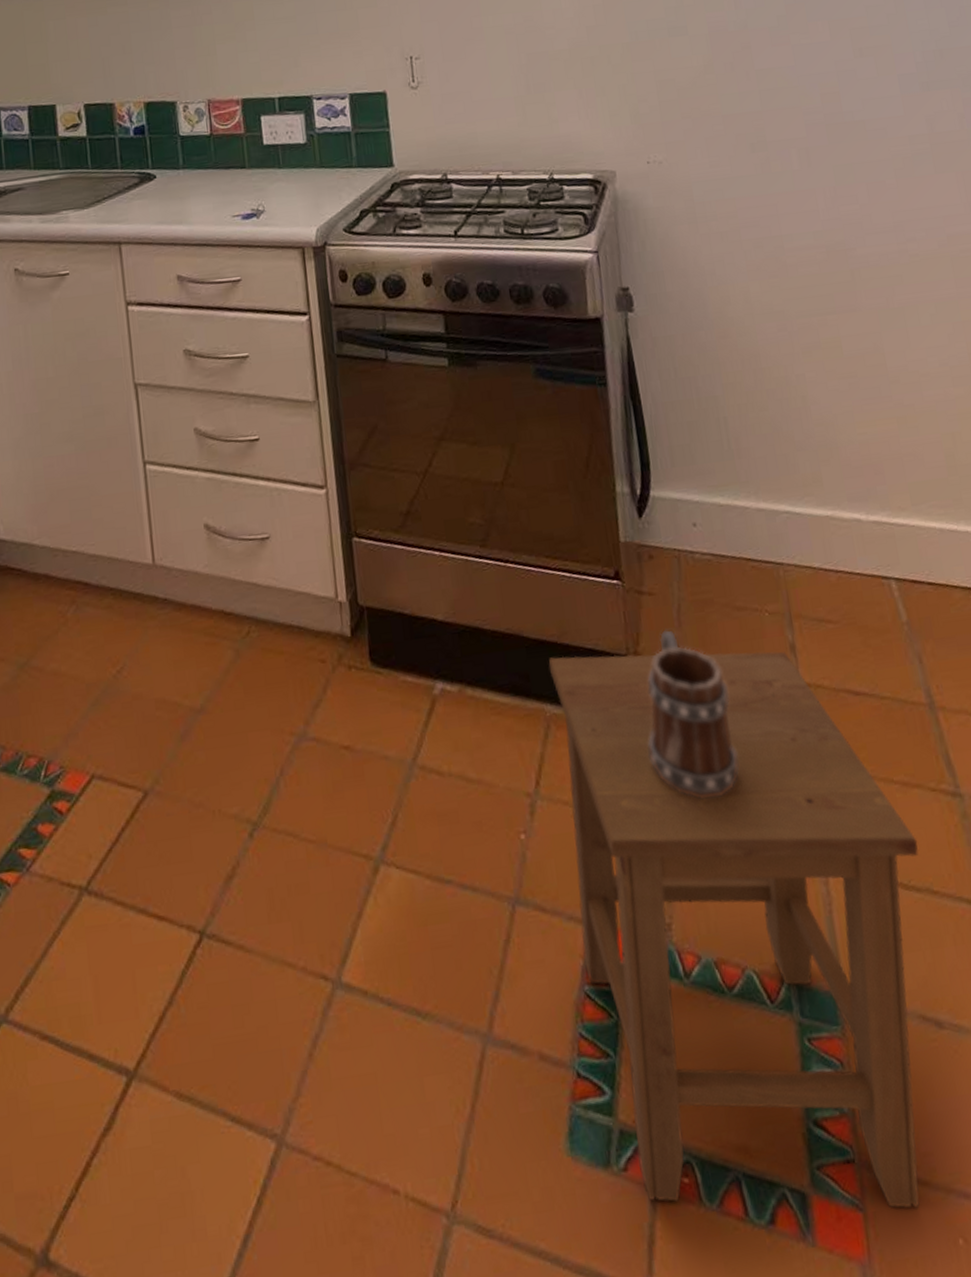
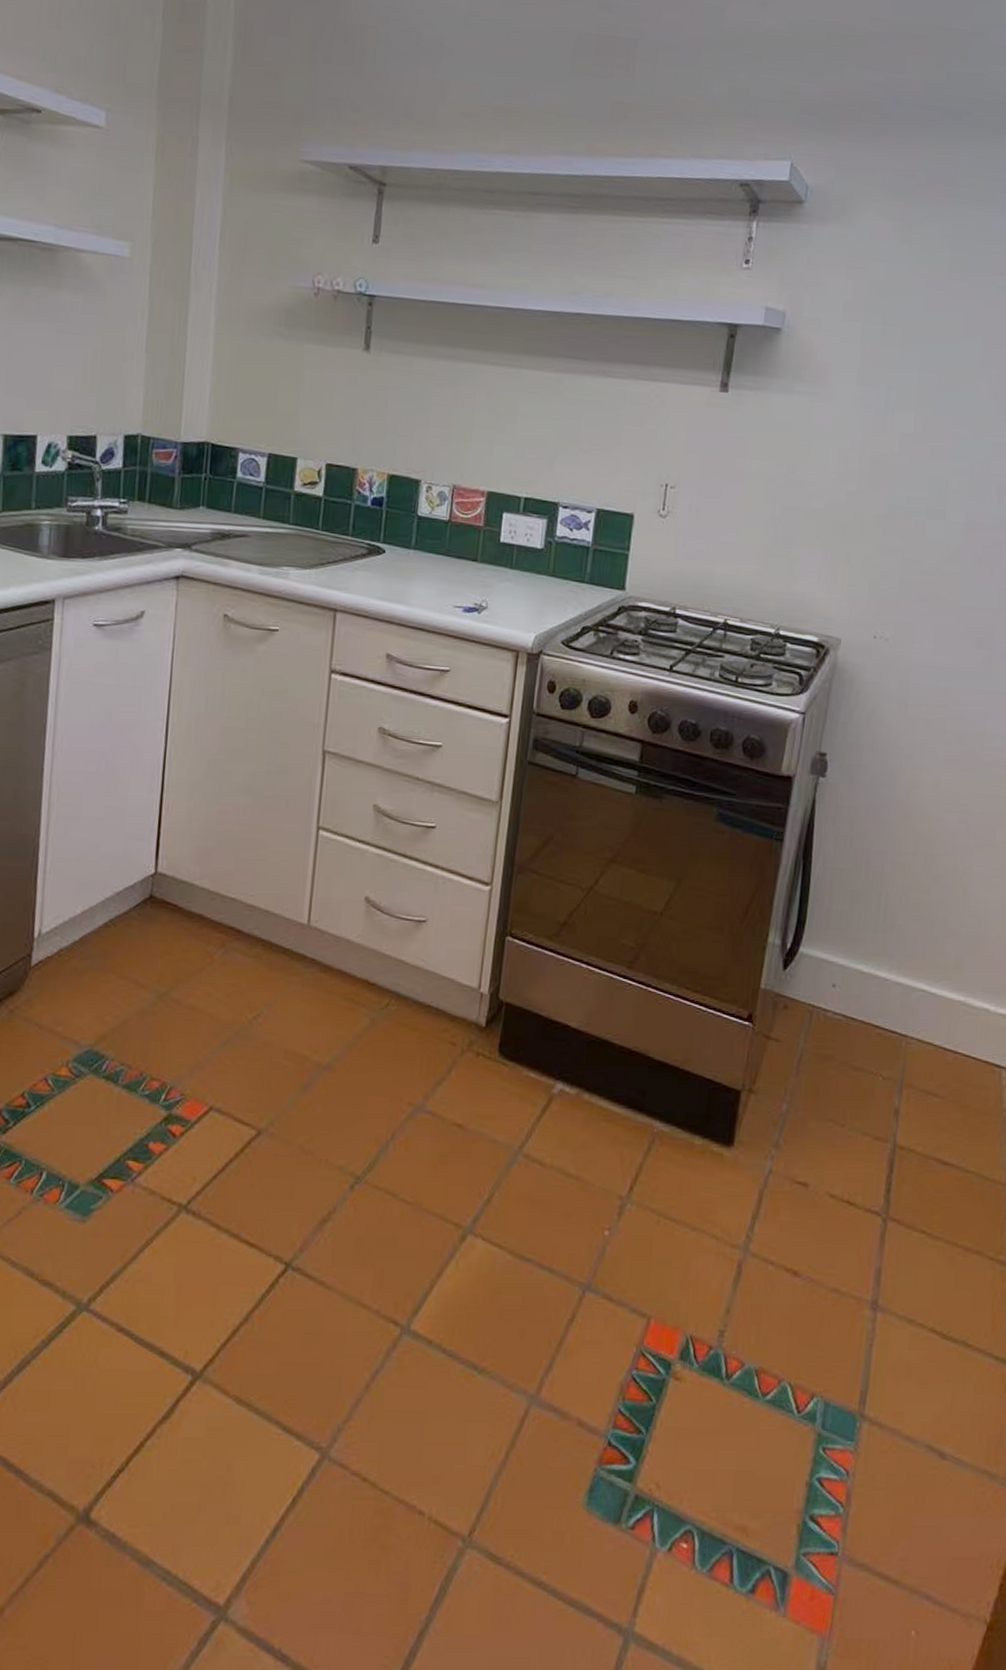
stool: present [548,651,920,1208] -> none [637,1080,965,1600]
mug: present [648,630,739,799] -> none [740,1075,828,1231]

